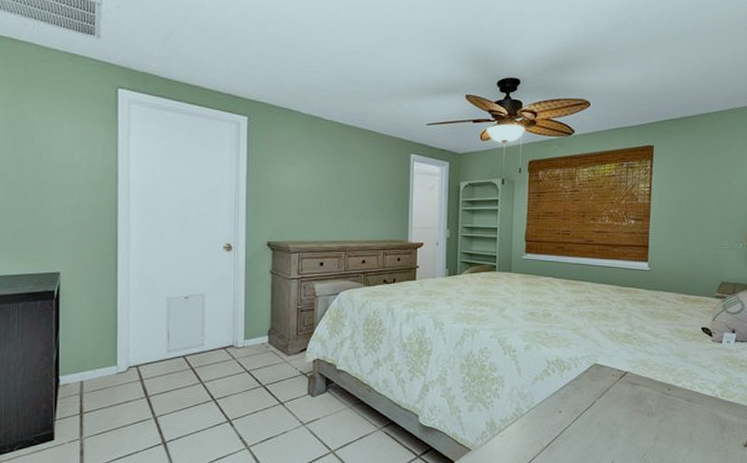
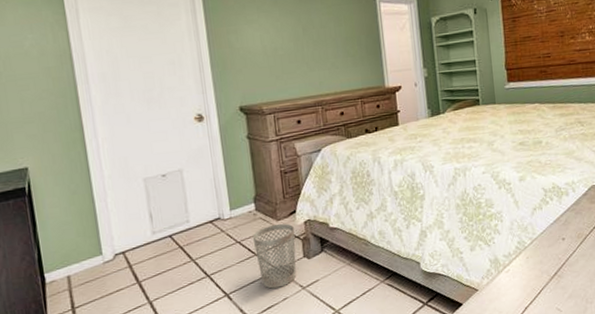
wastebasket: none [261,359,304,421] -> present [252,223,296,289]

